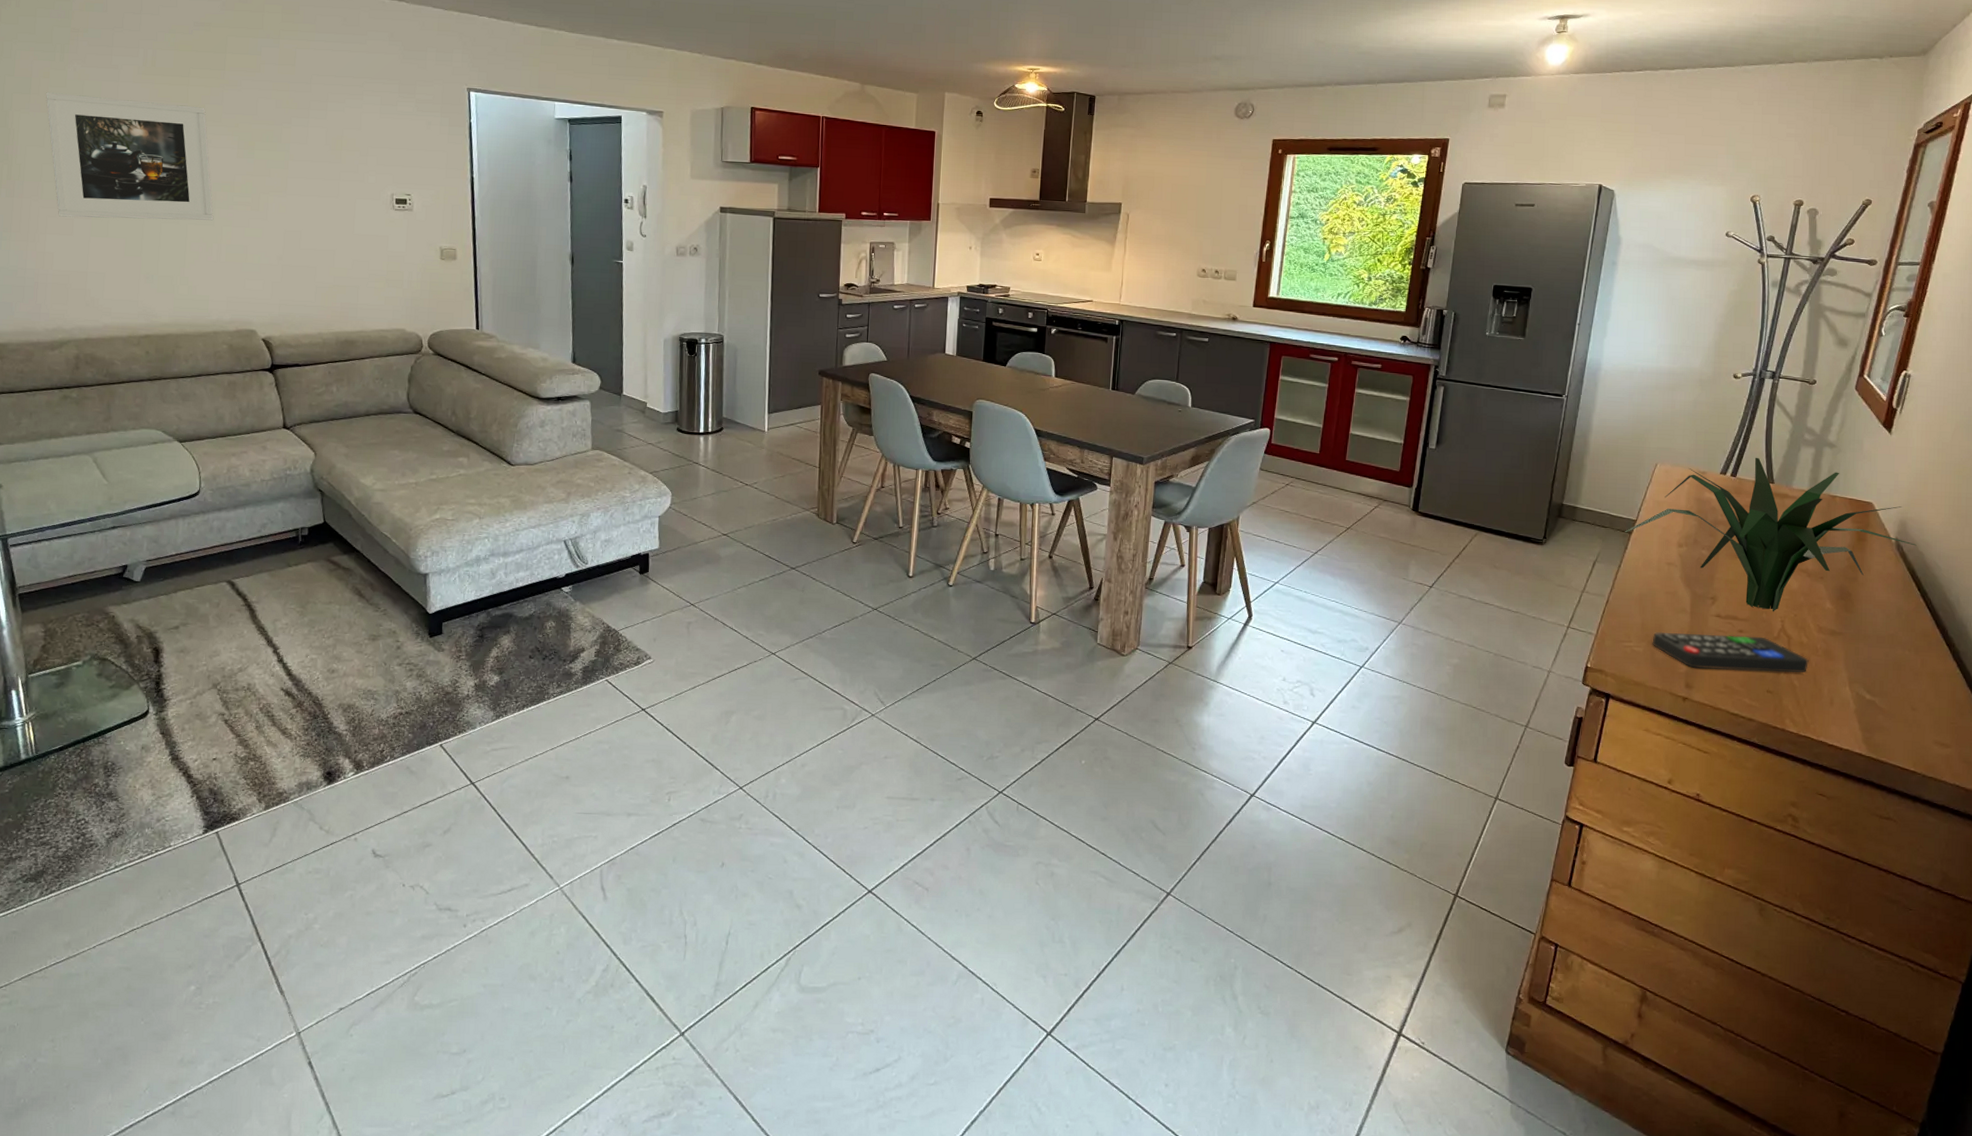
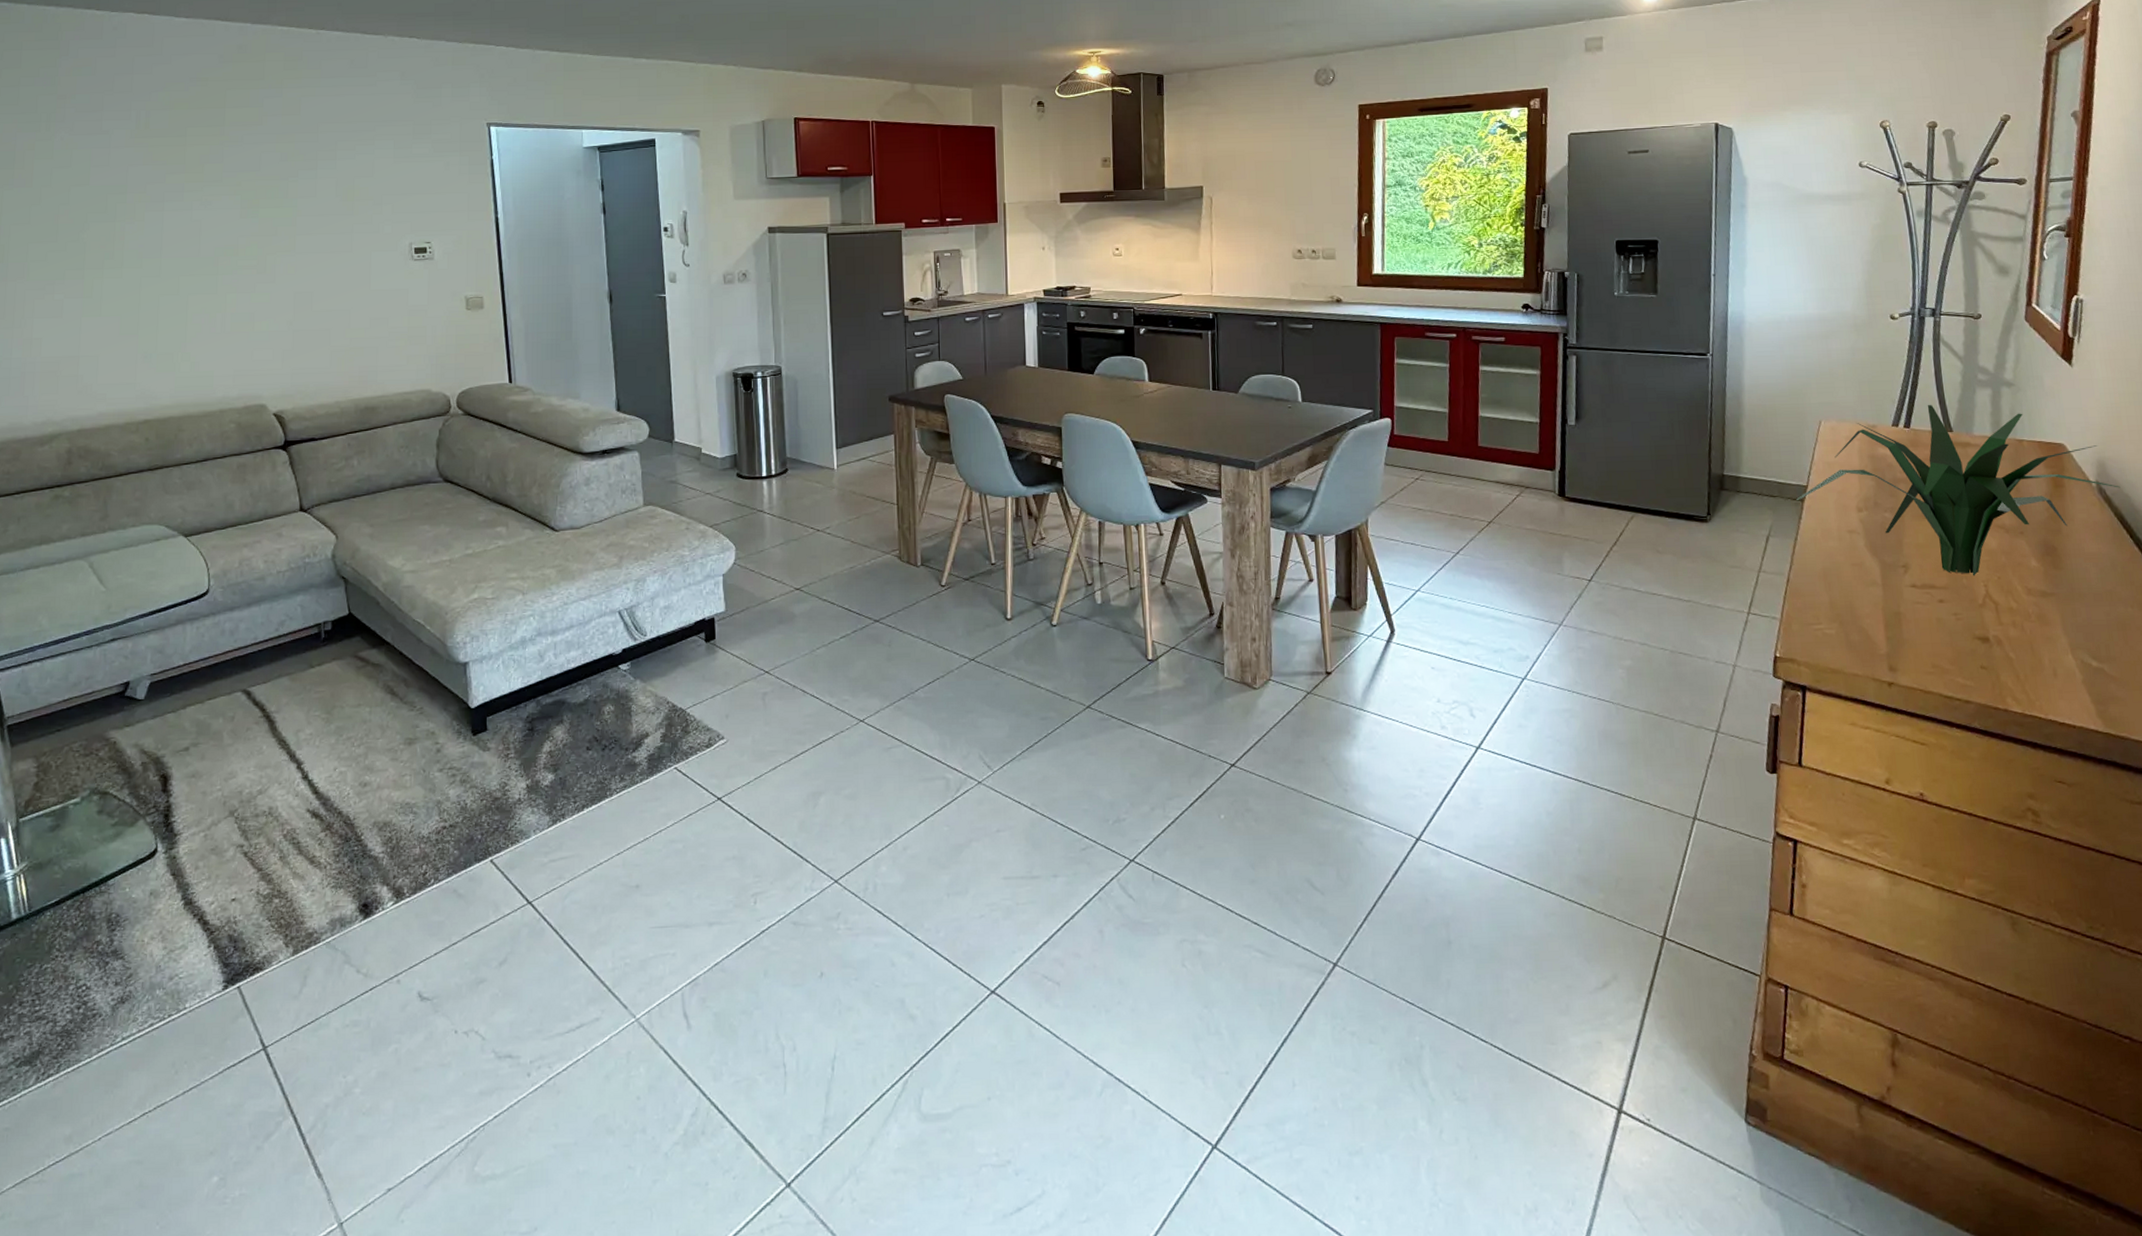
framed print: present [45,92,214,221] -> none [30,165,217,298]
remote control: present [1652,631,1809,673] -> none [1844,605,2022,648]

